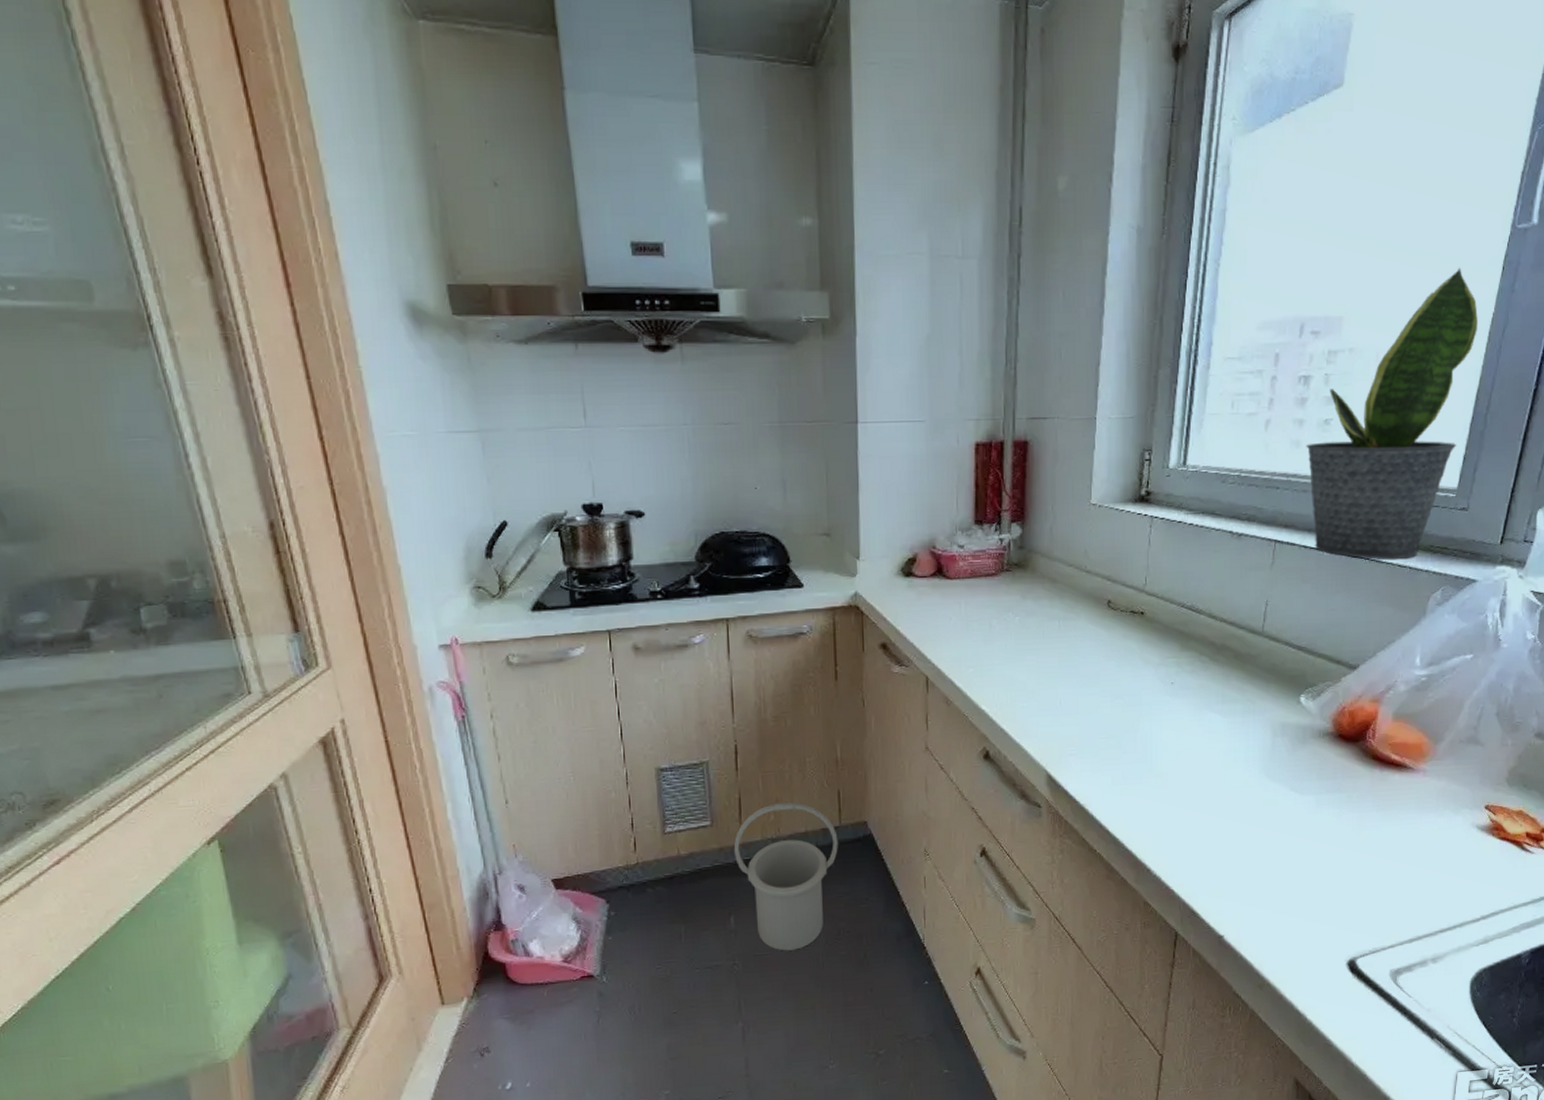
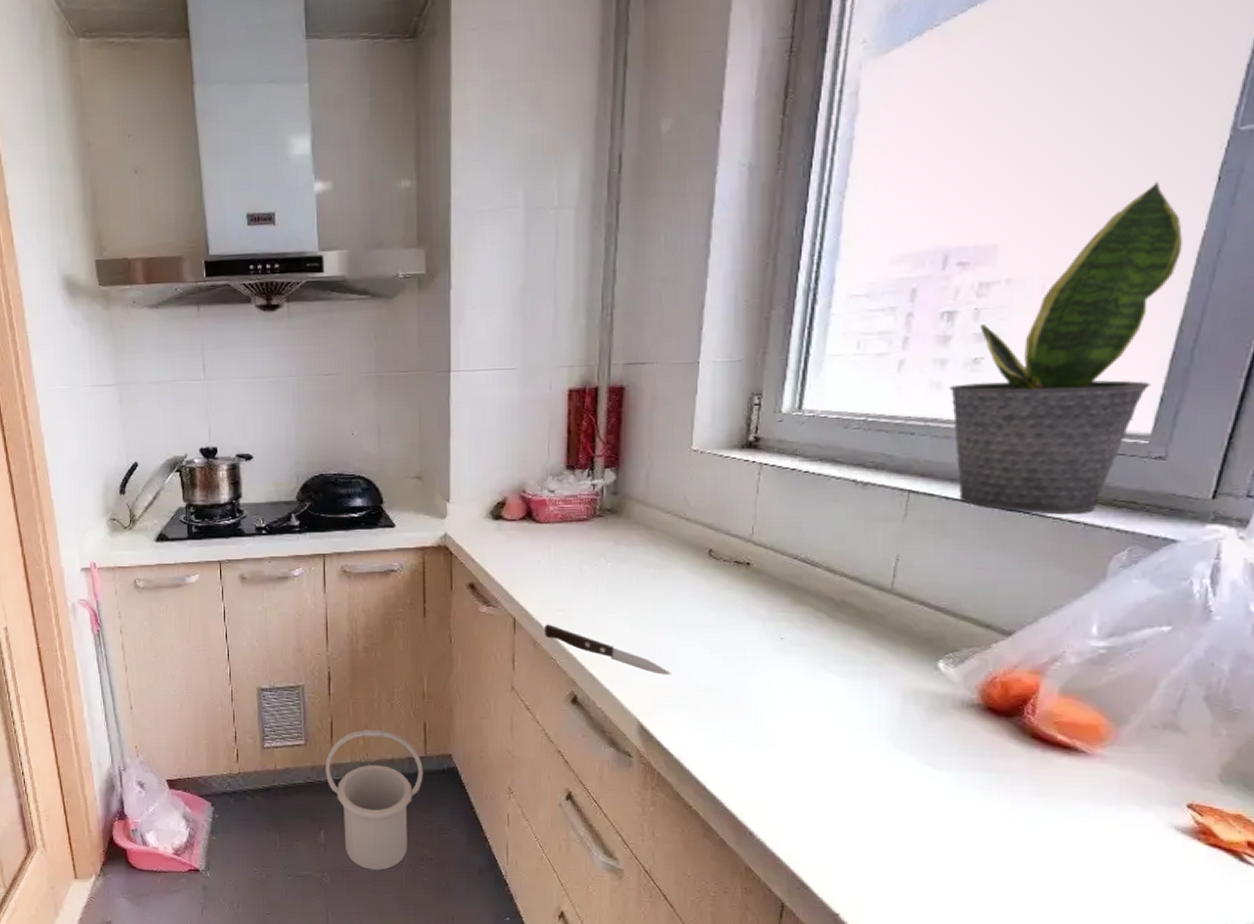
kitchen knife: none [957,681,1076,725] -> present [545,624,671,675]

